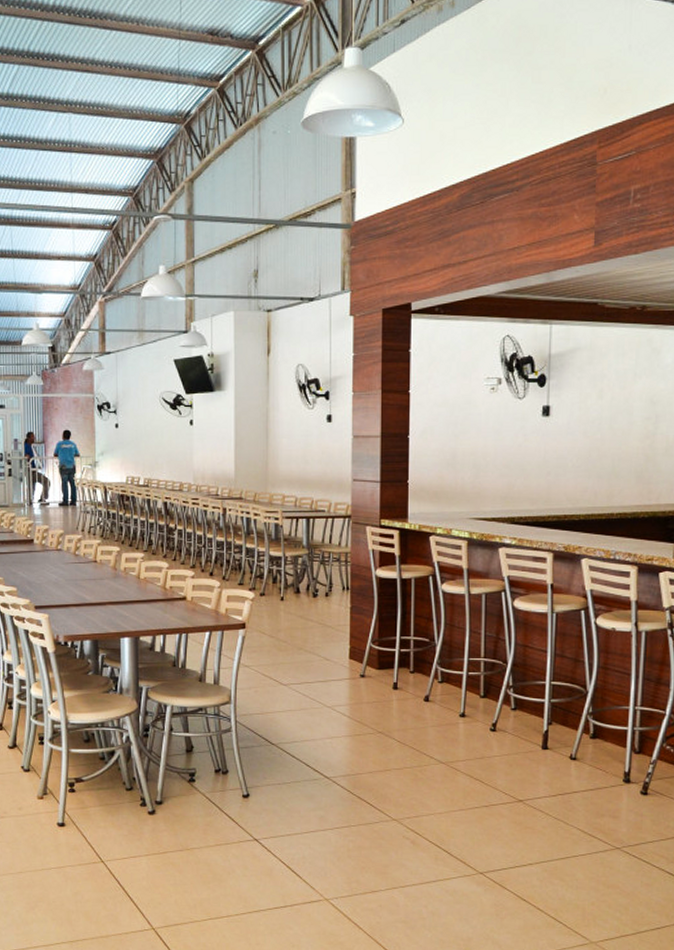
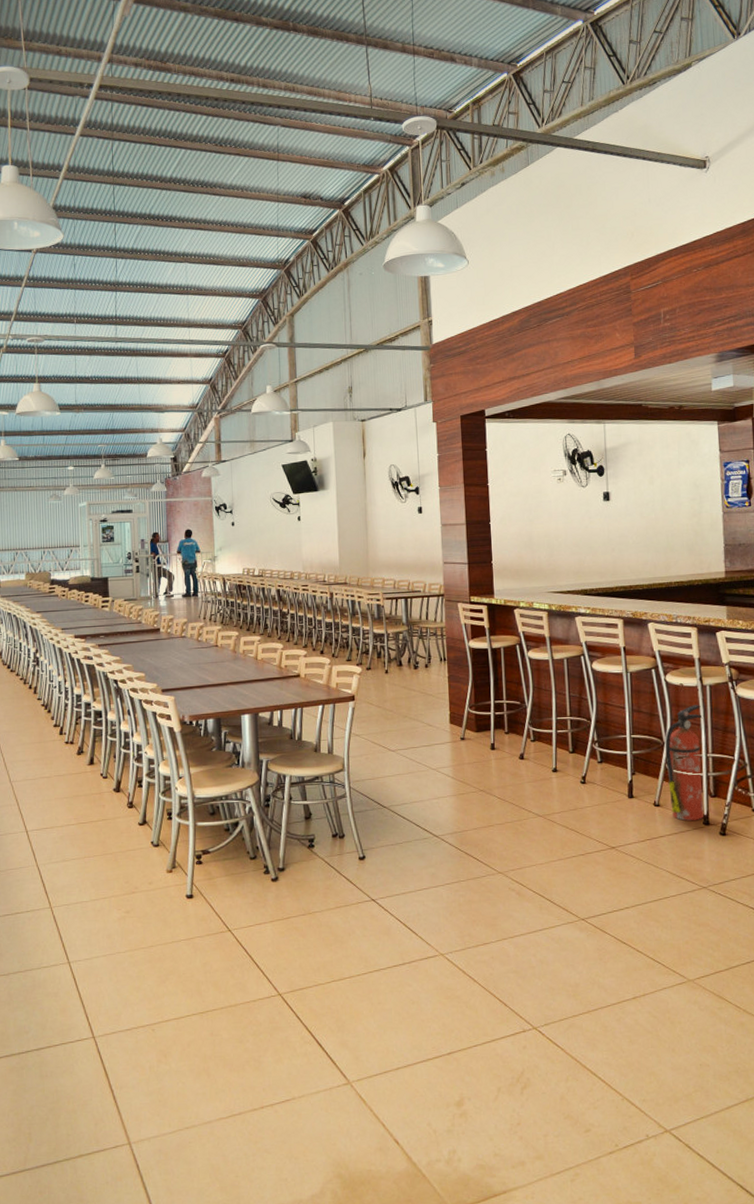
fire extinguisher: none [588,652,634,777] -> present [665,705,705,821]

